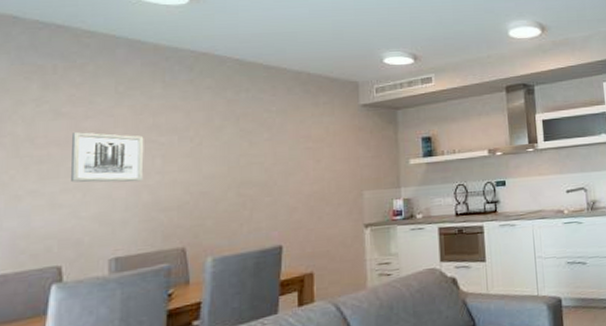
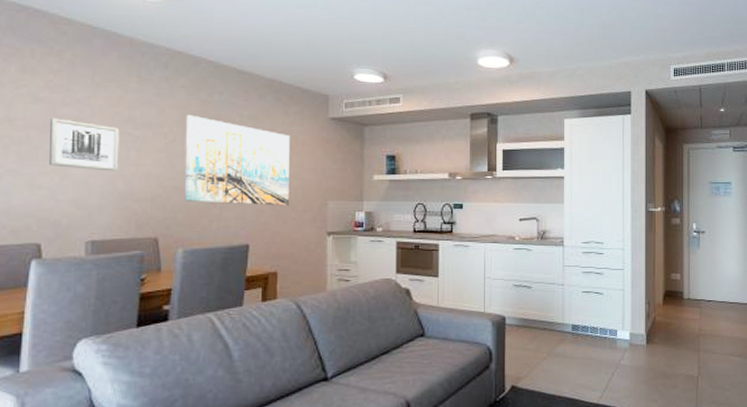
wall art: none [212,115,323,206] -> present [184,114,290,206]

